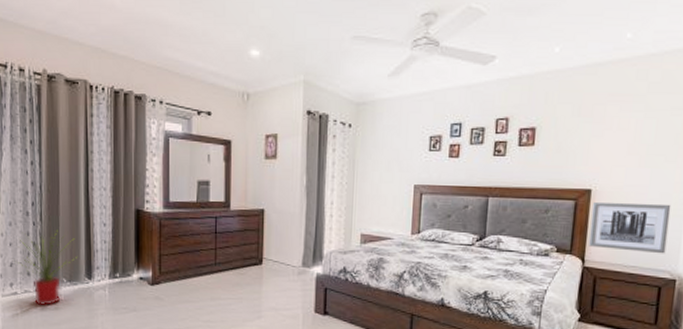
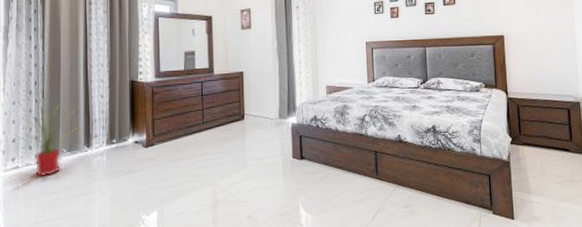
wall art: present [589,202,671,254] -> none [507,42,568,83]

